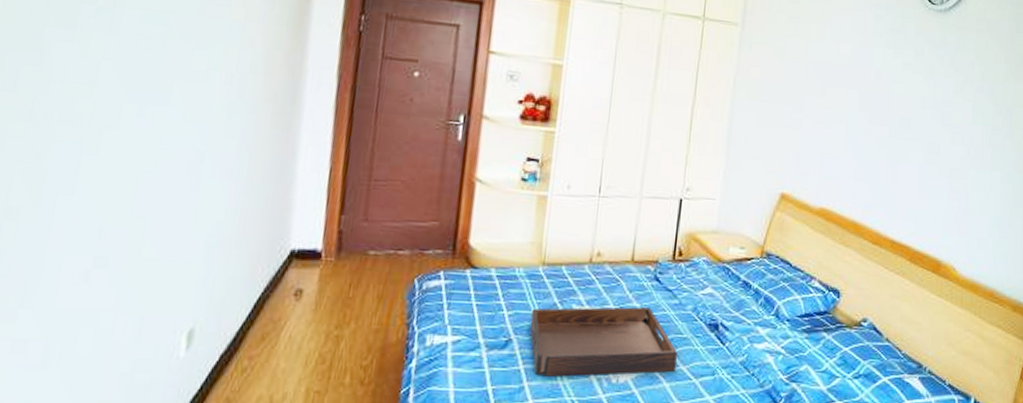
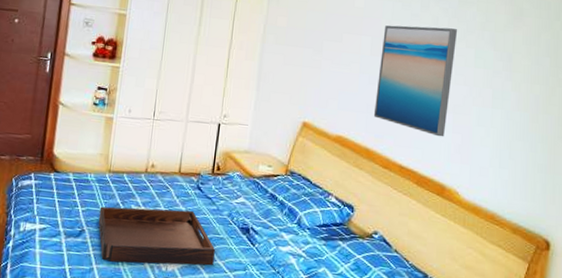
wall art: none [861,76,955,206] -> present [373,25,458,137]

